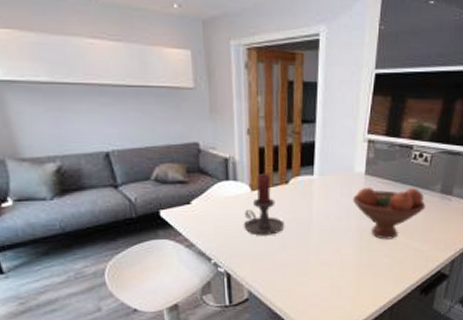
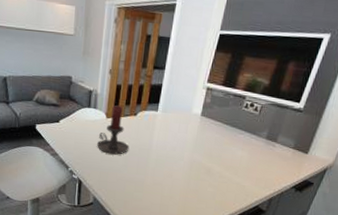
fruit bowl: present [353,186,426,240] -> none [188,126,252,173]

